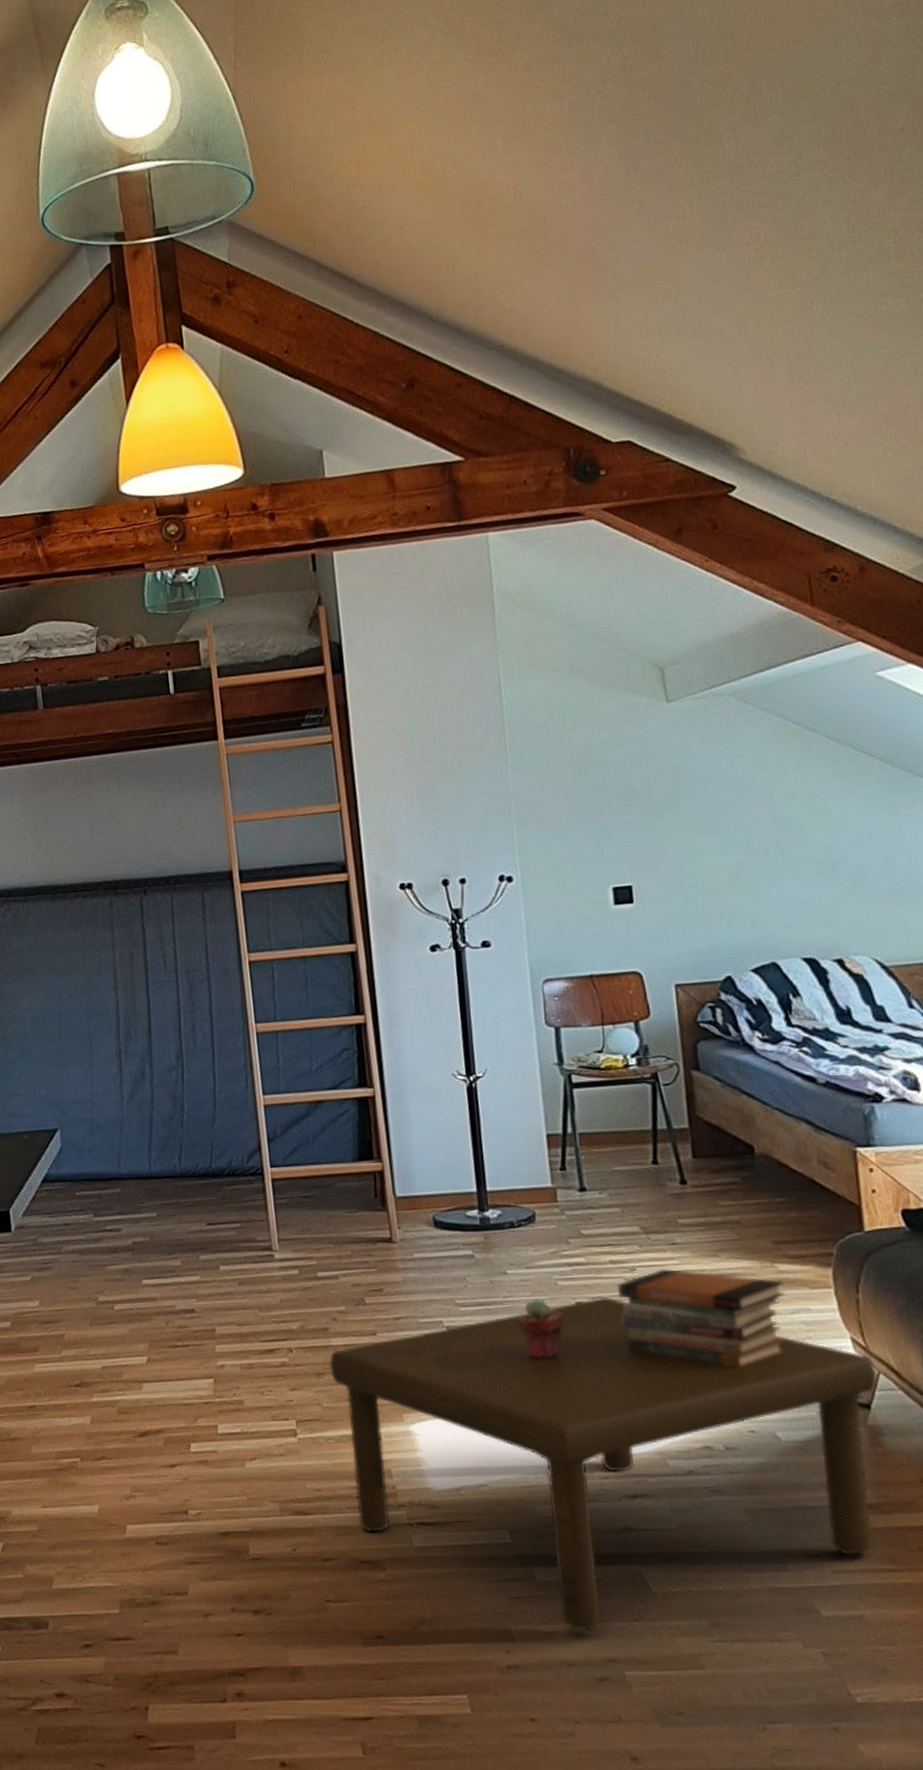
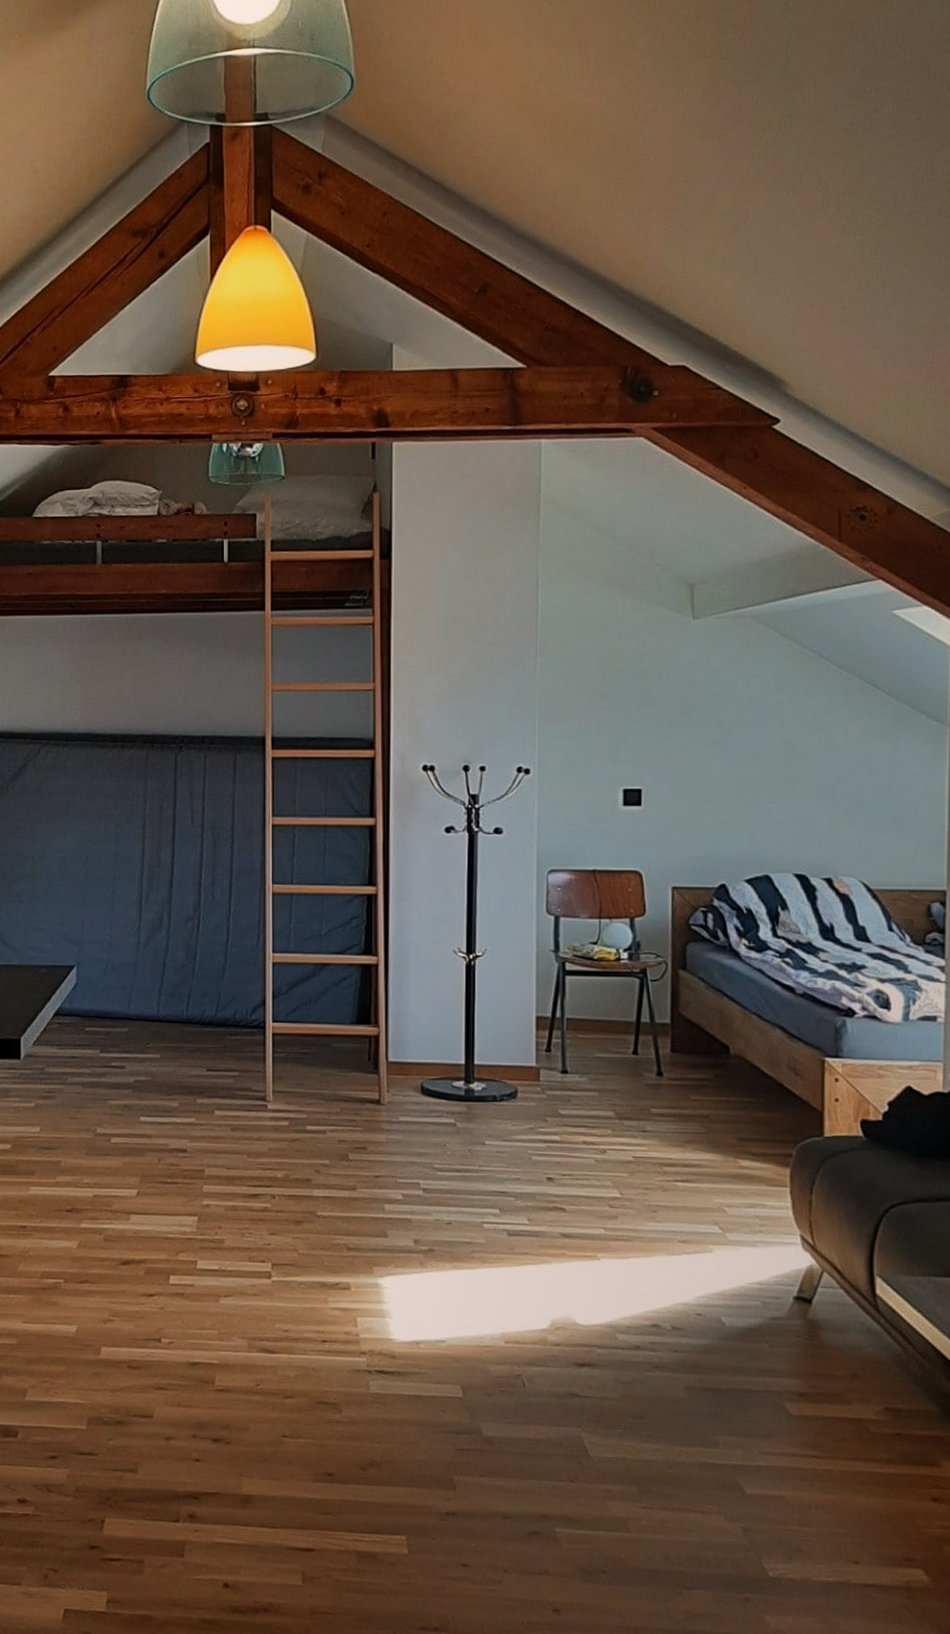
coffee table: present [329,1296,878,1631] -> none [309,1174,822,1487]
potted succulent: present [517,1299,564,1359] -> none [490,1171,533,1228]
book stack: present [616,1268,786,1369] -> none [586,1154,744,1255]

